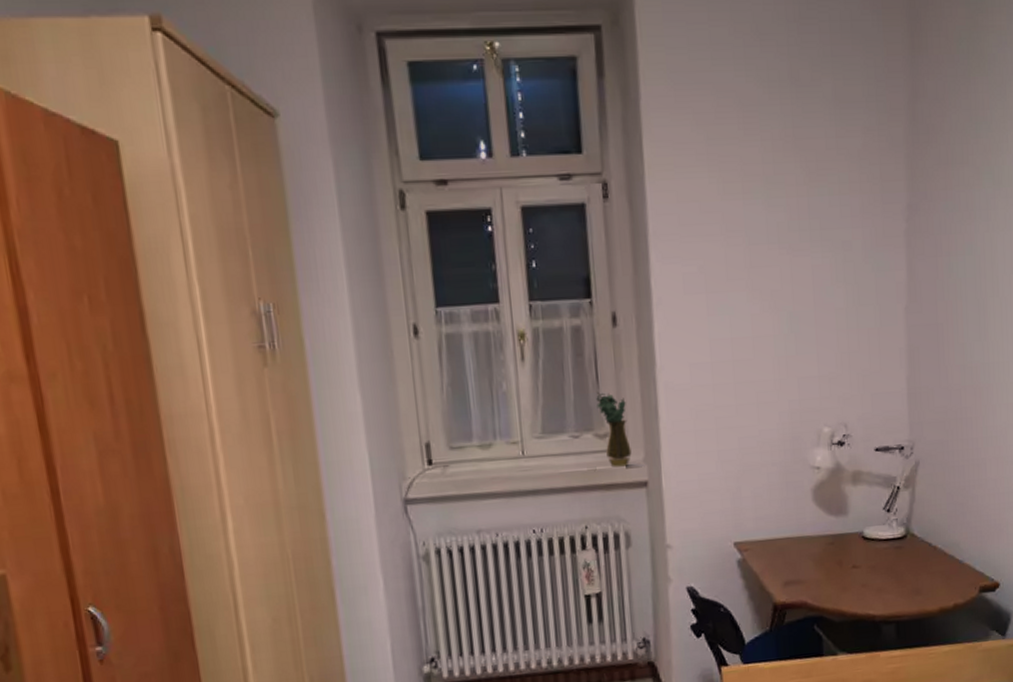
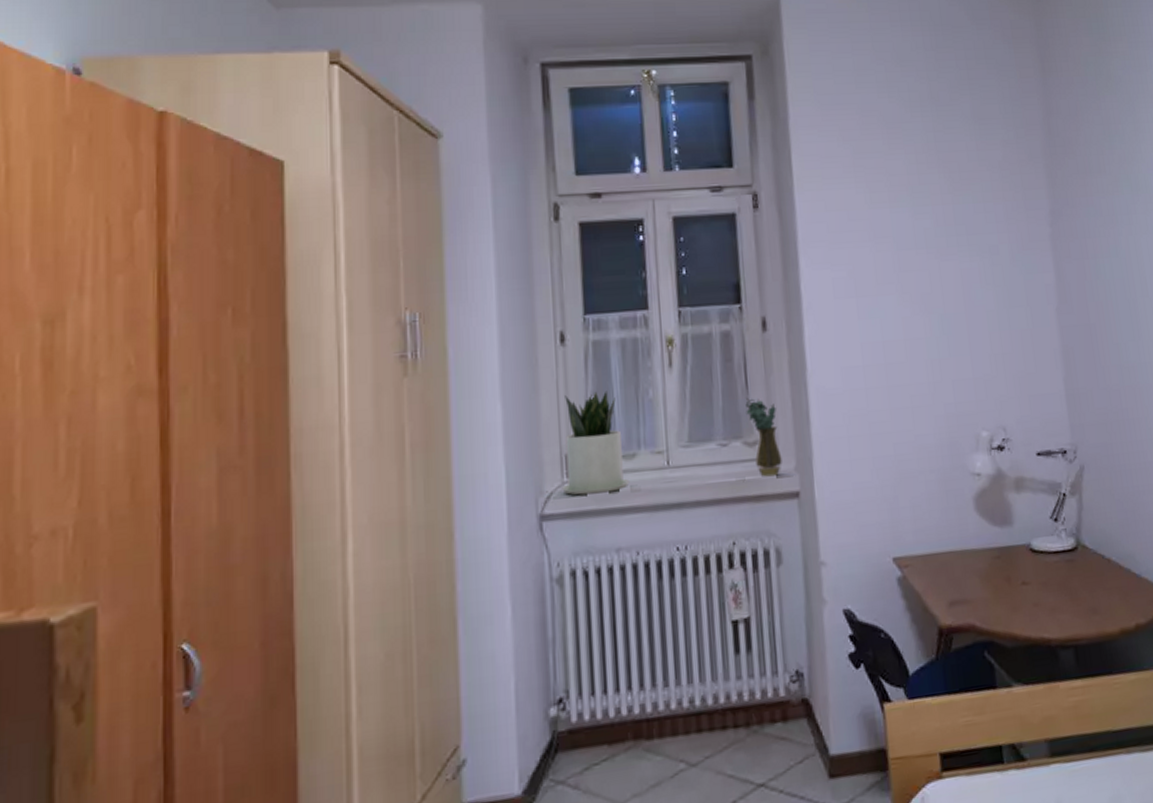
planter: none [421,383,487,482] -> present [562,390,630,496]

